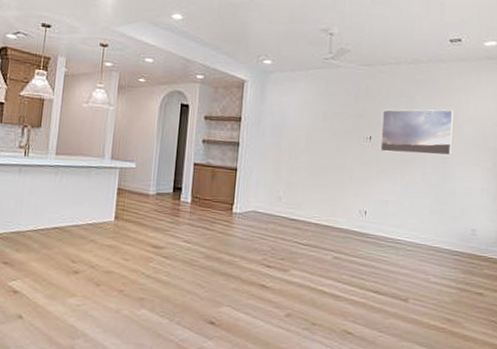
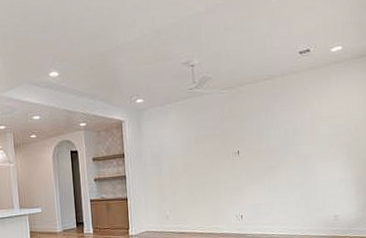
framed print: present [380,109,453,156] -> none [246,116,310,162]

